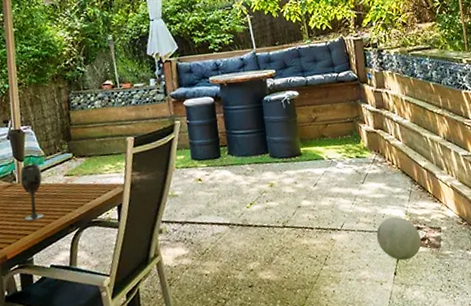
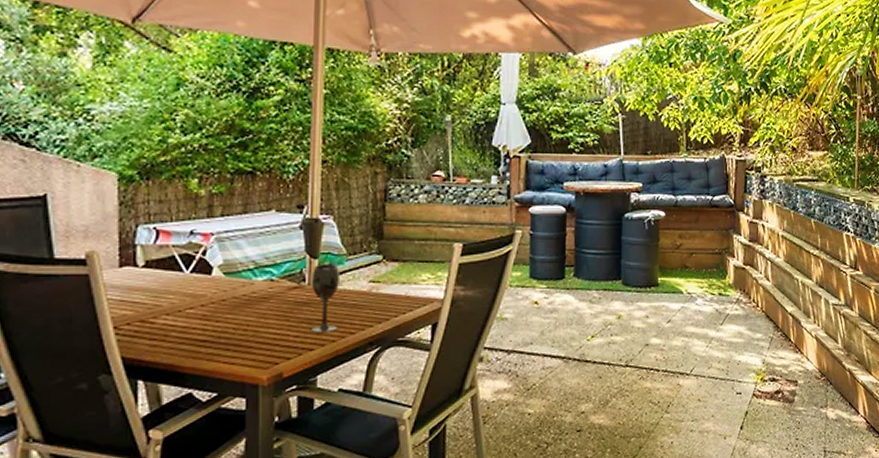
ball: present [376,216,422,261] -> none [728,364,775,414]

